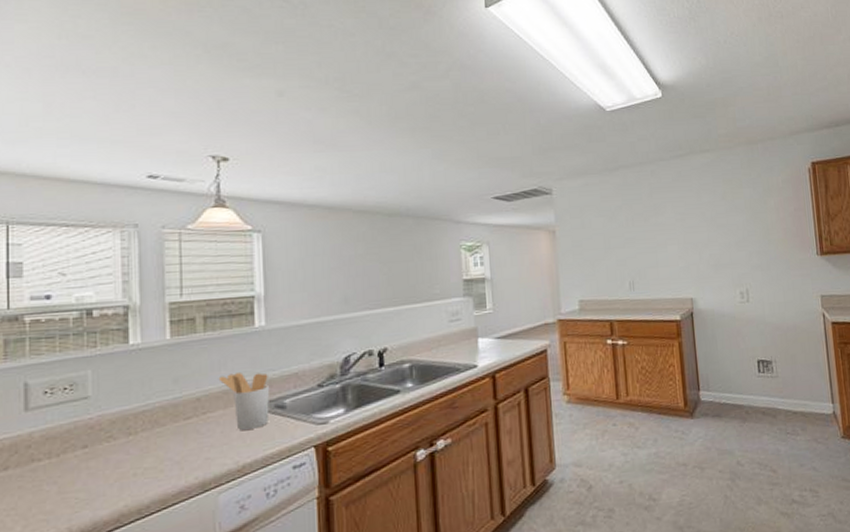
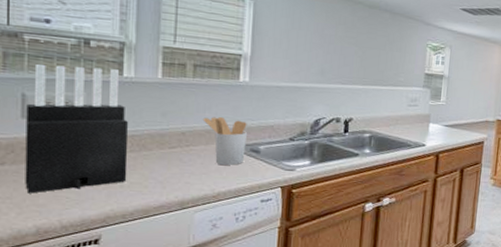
knife block: none [29,338,140,500] -> present [25,63,128,194]

